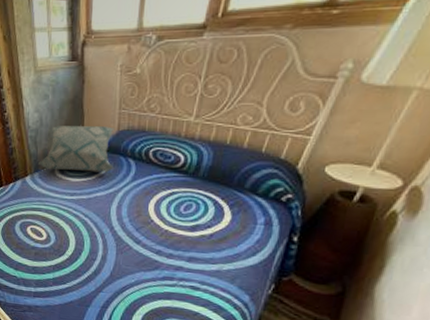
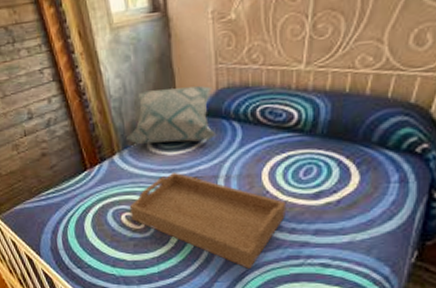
serving tray: none [34,195,167,284] -> present [129,171,287,269]

